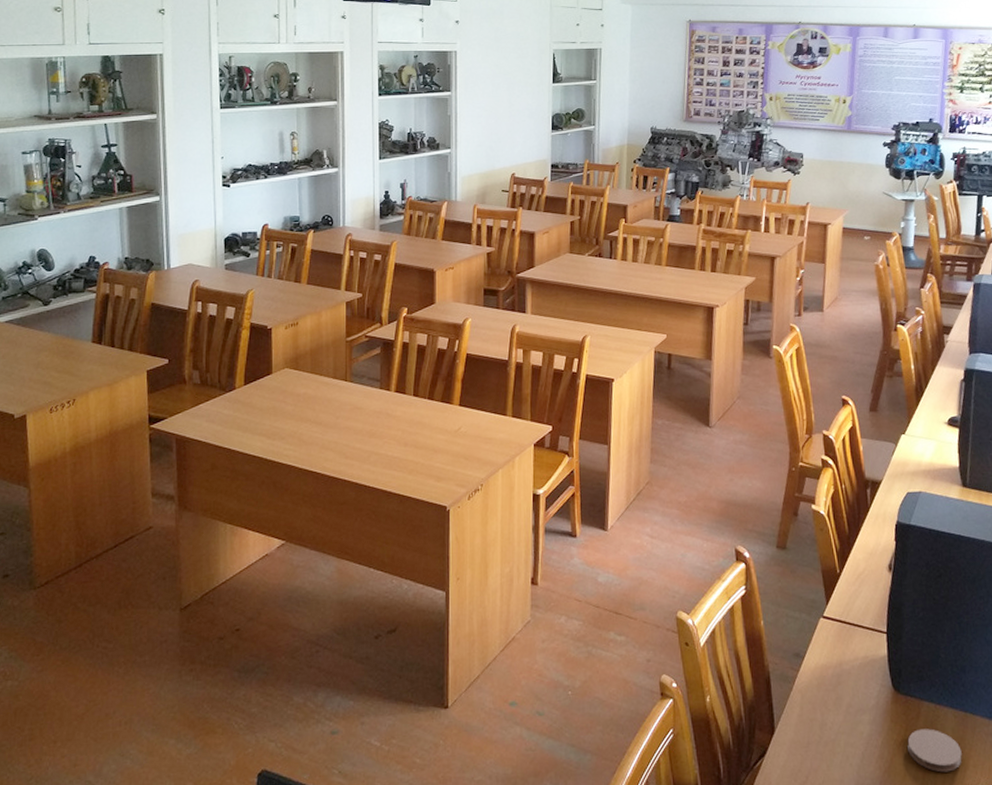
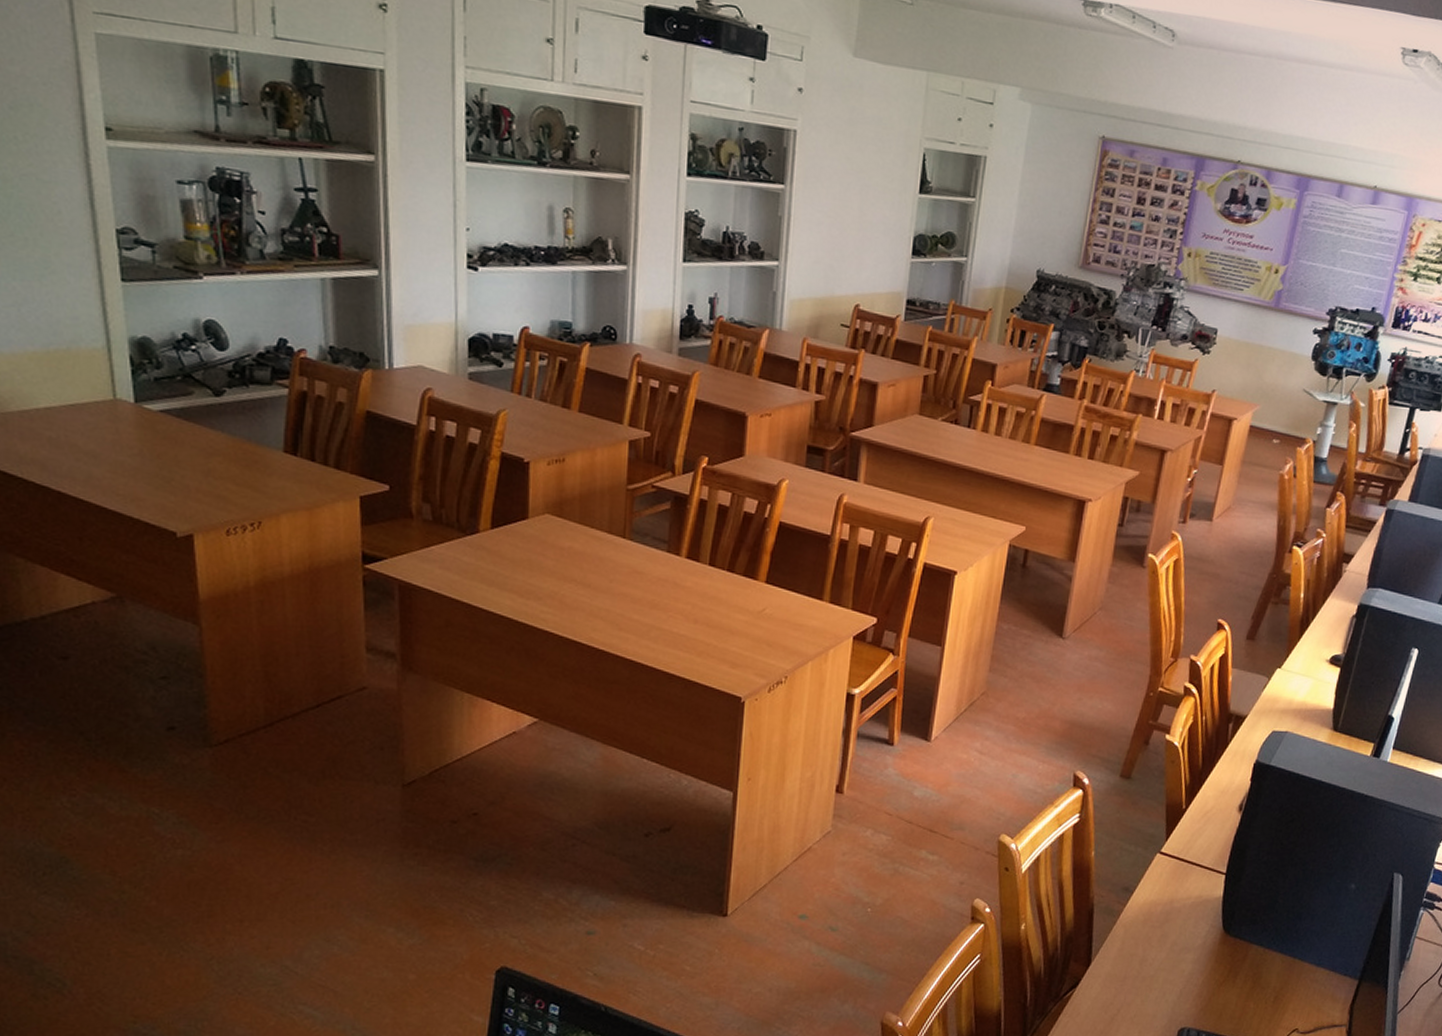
coaster: present [907,728,962,773] -> none [1228,971,1284,1014]

